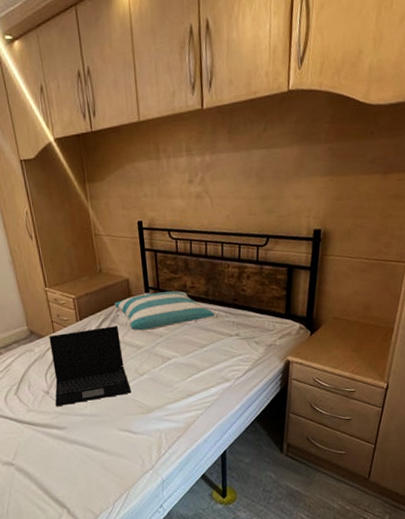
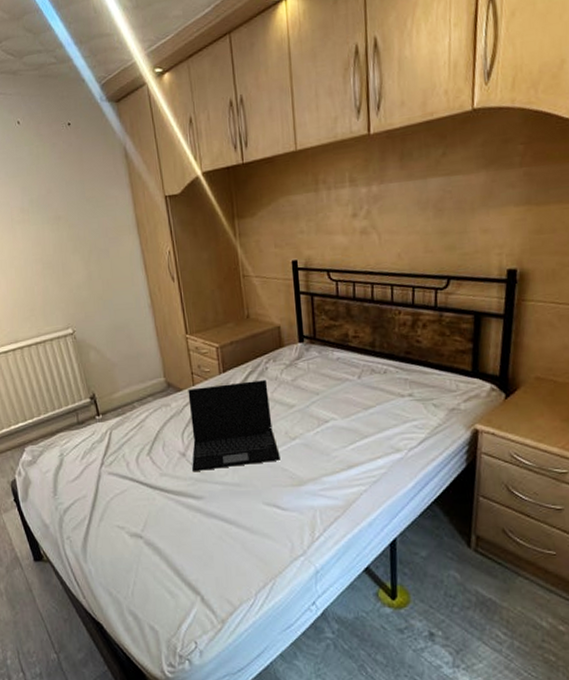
pillow: present [114,291,215,331] -> none [263,341,383,387]

